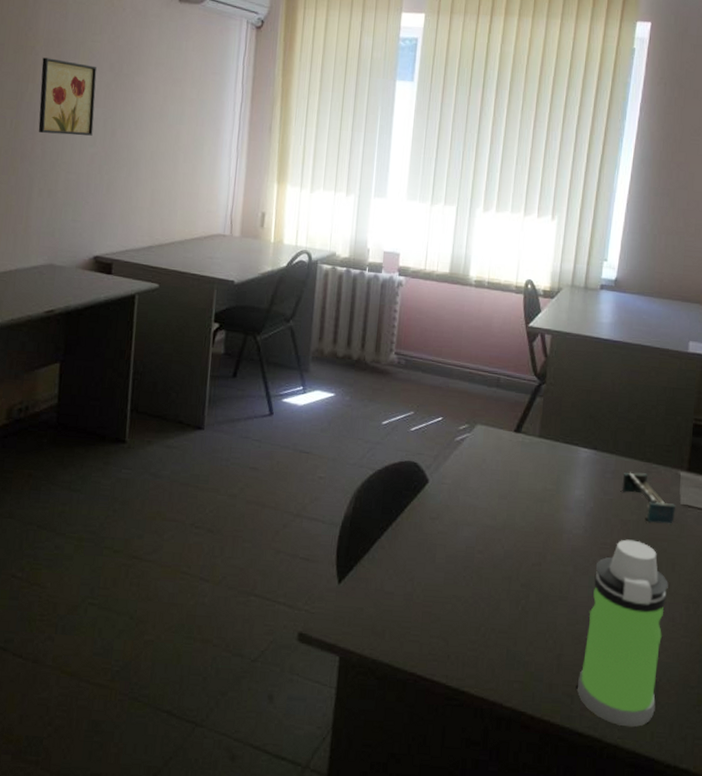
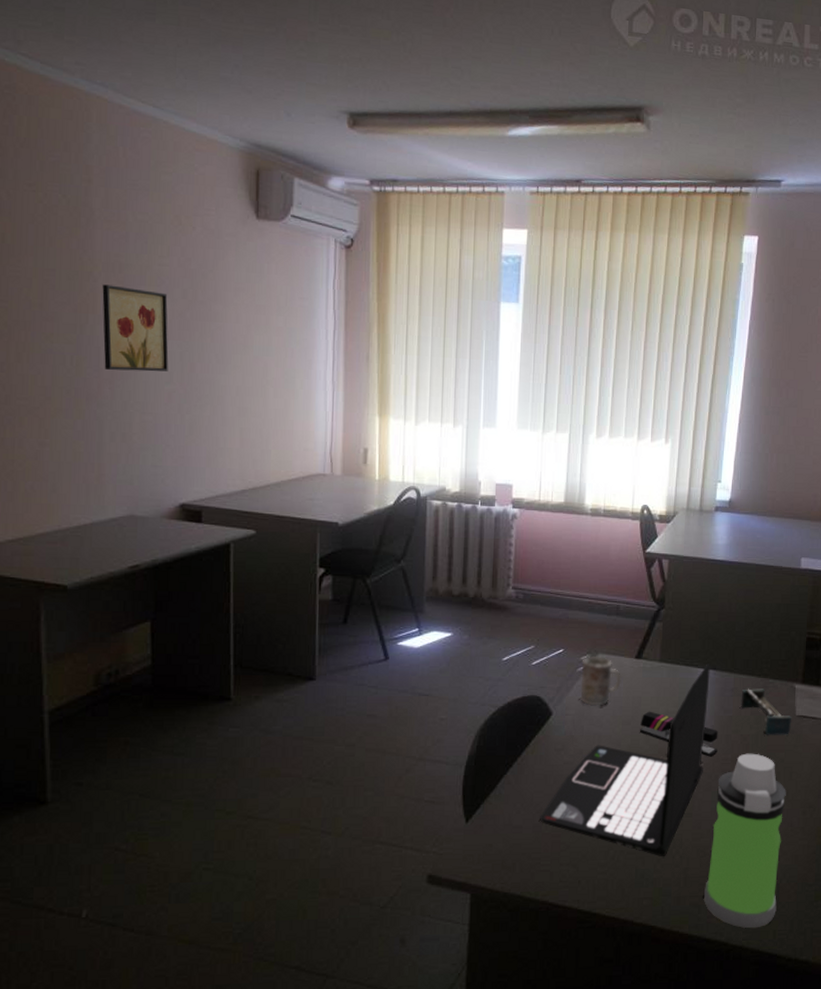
laptop: none [411,443,591,639] -> present [540,664,710,856]
mug: none [457,426,499,477] -> present [580,655,621,705]
stapler: none [515,486,597,540] -> present [639,711,718,757]

